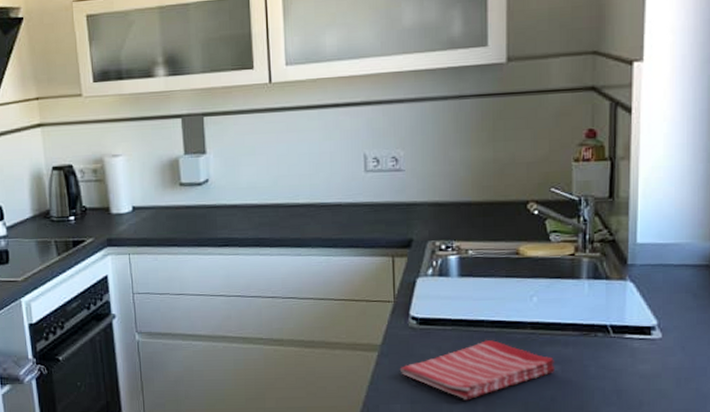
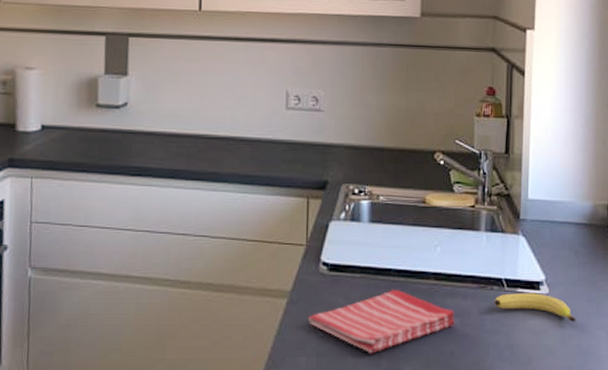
fruit: none [599,338,694,366] -> present [494,293,576,322]

